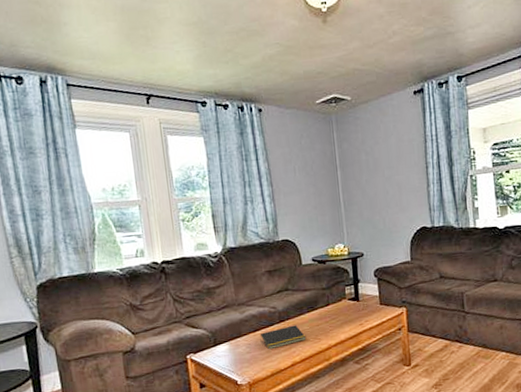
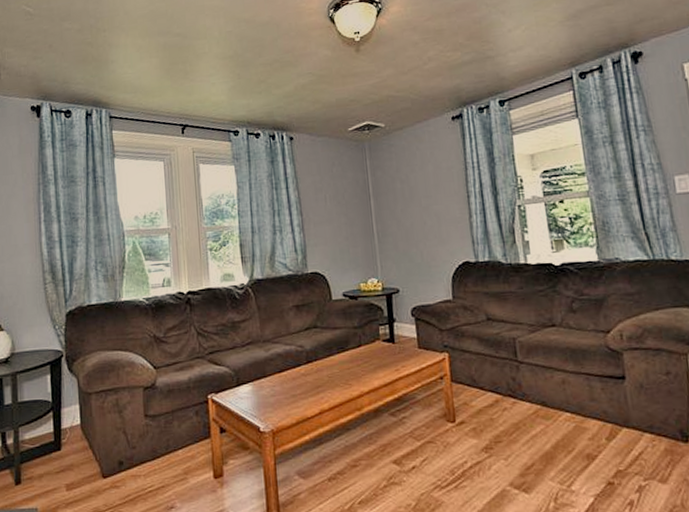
notepad: present [260,325,307,350] -> none [285,367,336,394]

